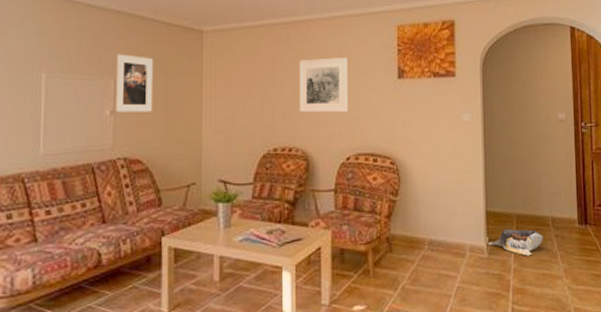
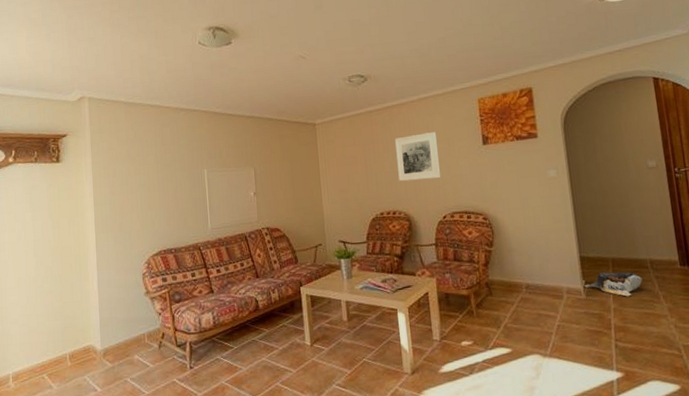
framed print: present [115,53,154,112] -> none [254,148,284,193]

